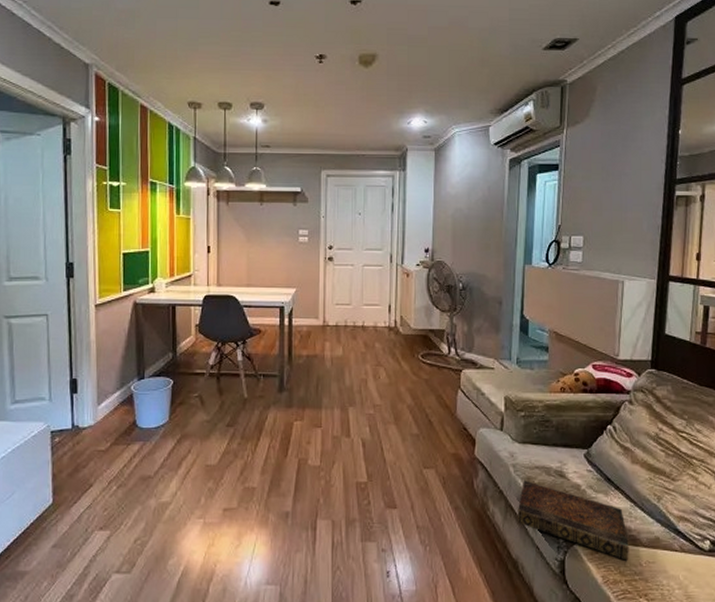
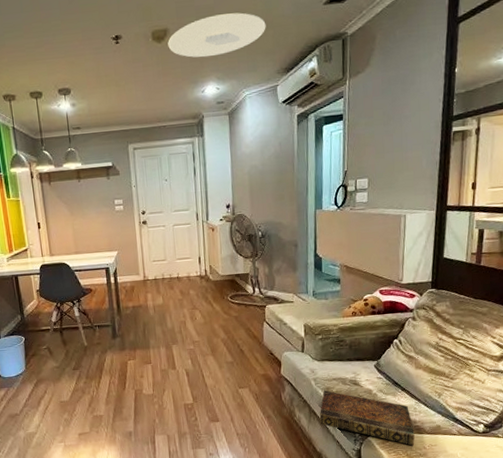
ceiling light: none [375,46,481,88] -> present [168,12,266,58]

